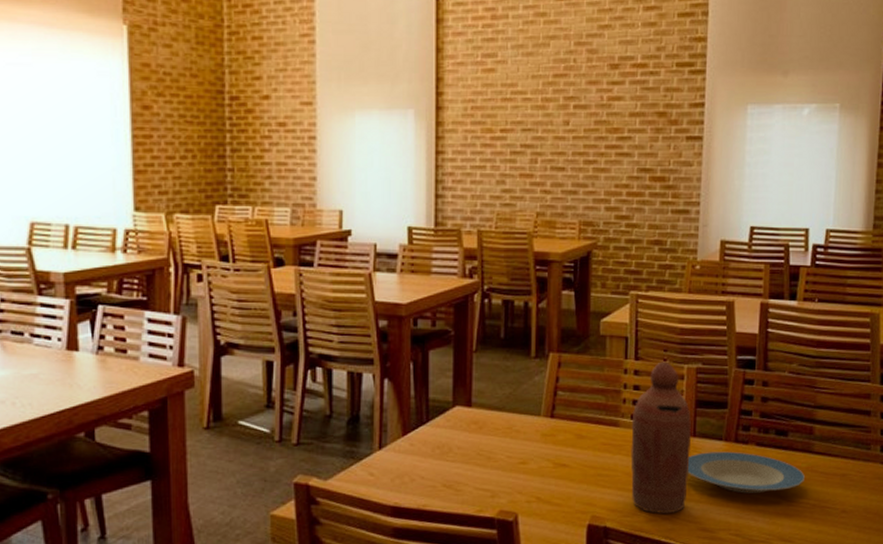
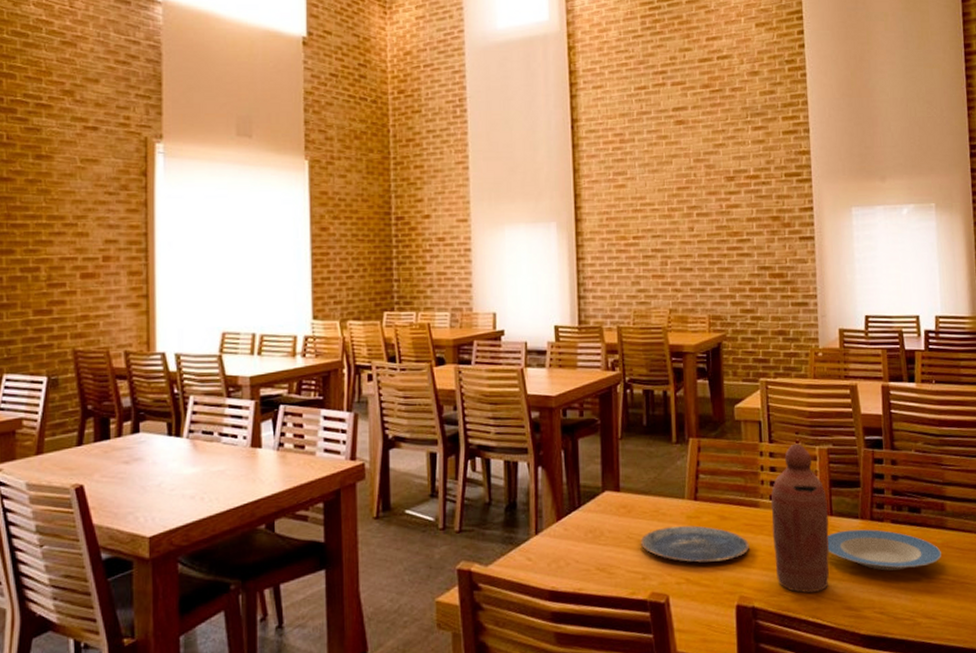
plate: none [490,444,606,482] -> present [640,525,749,563]

